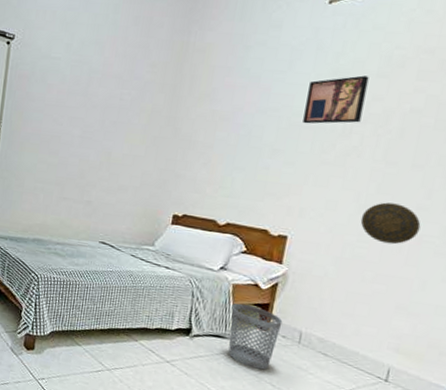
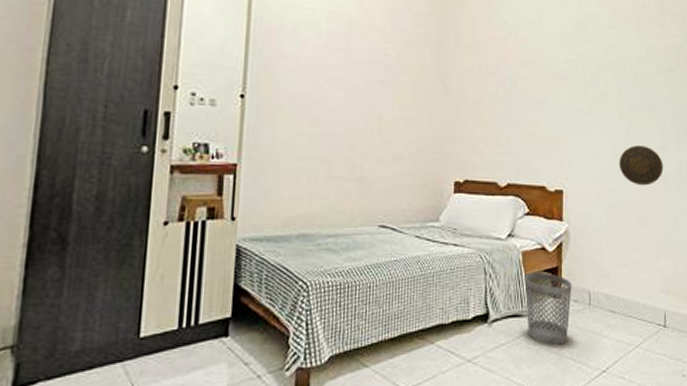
wall art: present [303,75,369,124] -> none [559,27,603,74]

